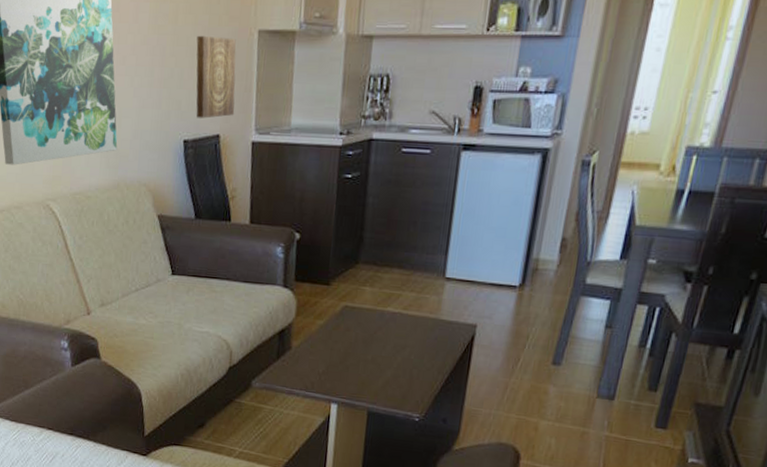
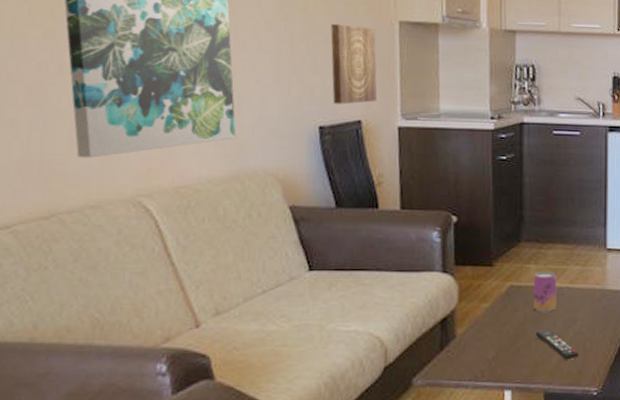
beer can: none [365,295,391,336] -> present [533,272,557,313]
remote control: none [365,352,406,384] -> present [536,330,580,360]

